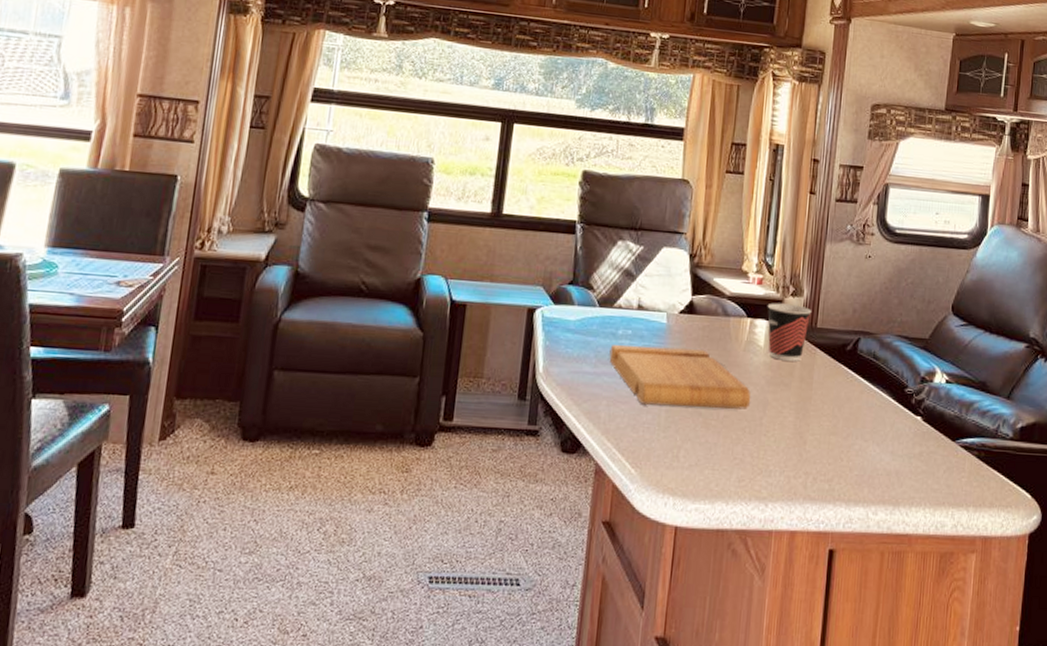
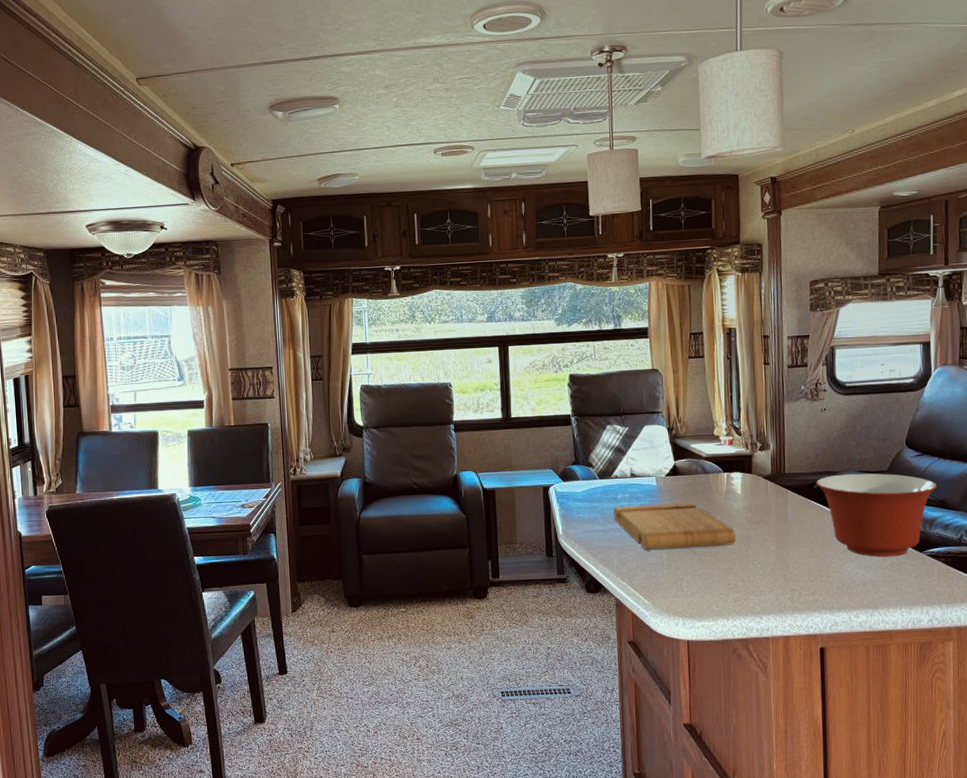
cup: present [767,302,812,361] -> none [739,457,779,503]
mixing bowl: none [849,336,980,444] -> present [816,473,938,557]

